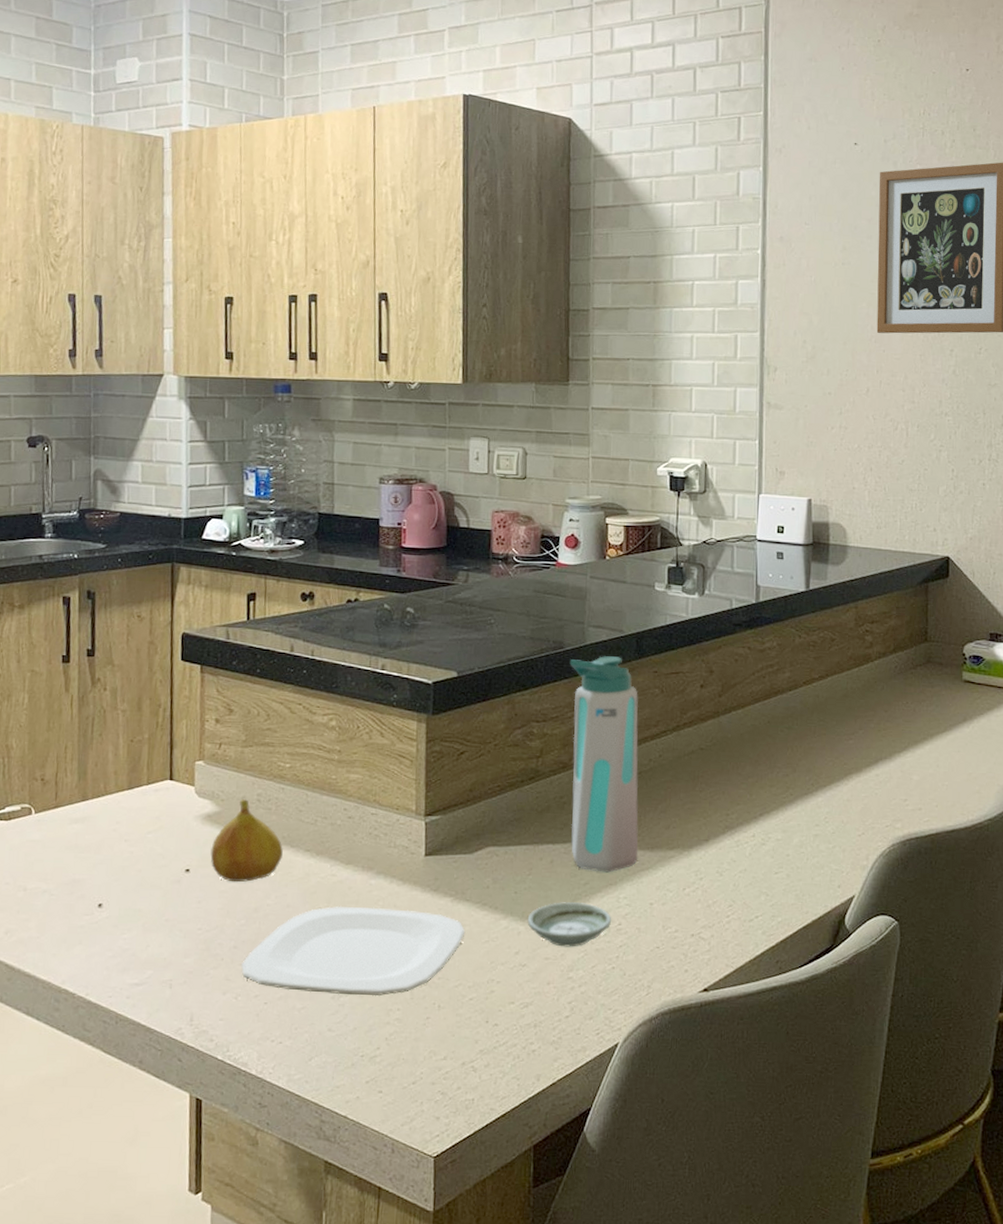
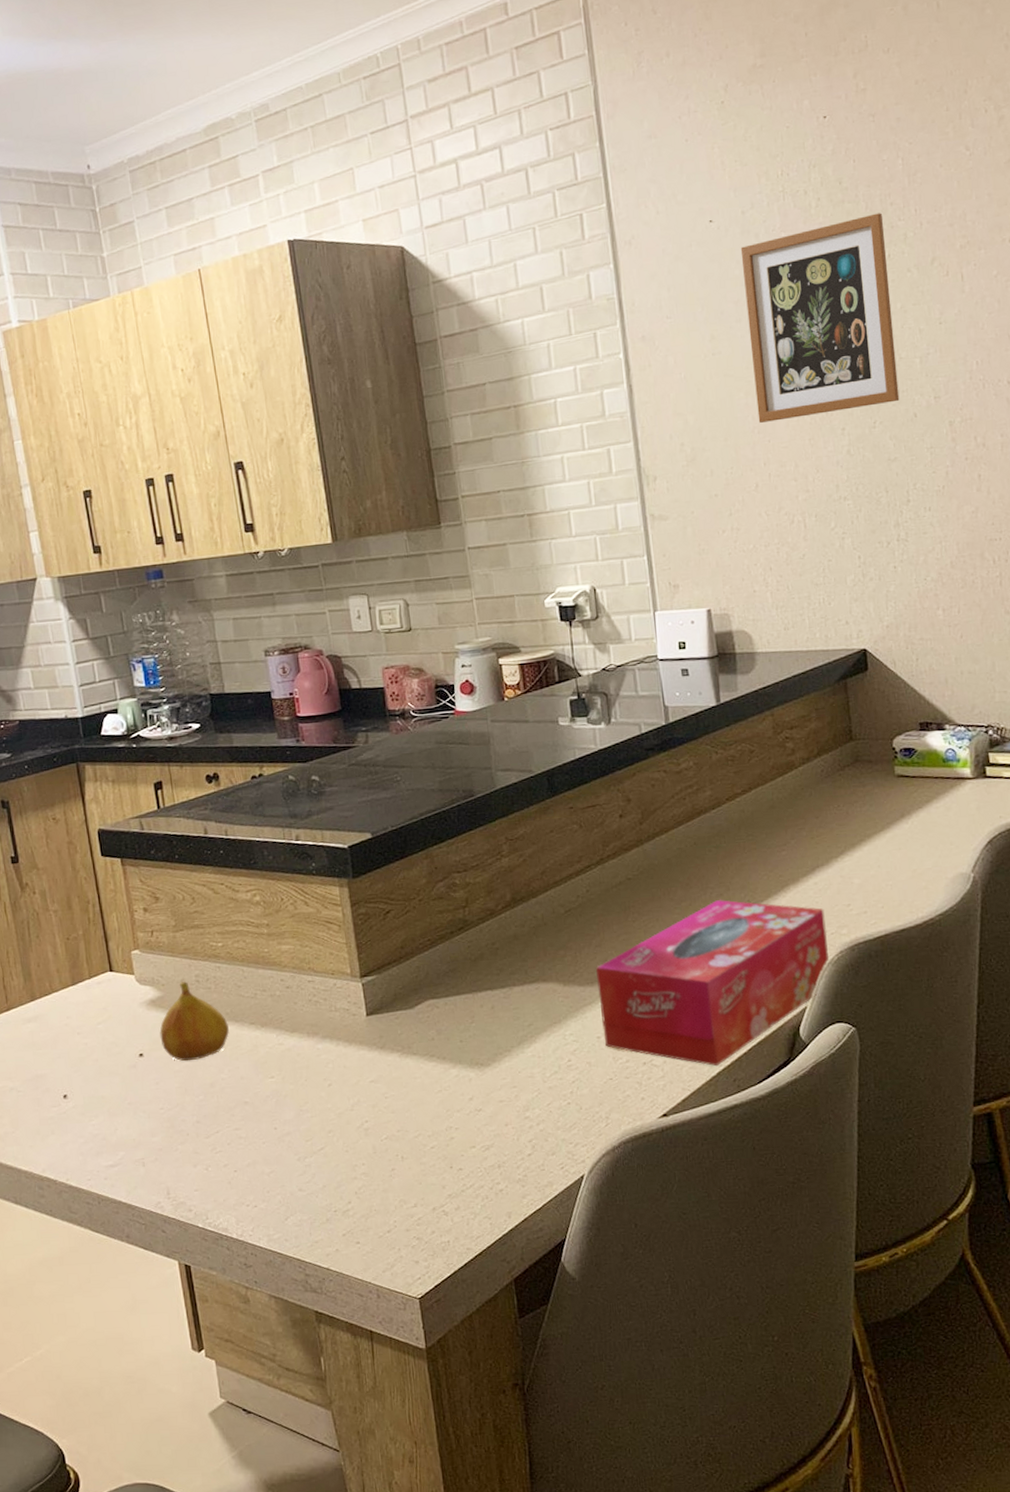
plate: present [241,906,466,996] -> none [207,1069,418,1156]
saucer: present [527,902,612,947] -> none [476,1043,561,1089]
water bottle: present [569,656,639,873] -> none [482,797,579,1012]
tissue box: none [656,779,883,946] -> present [596,899,829,1067]

